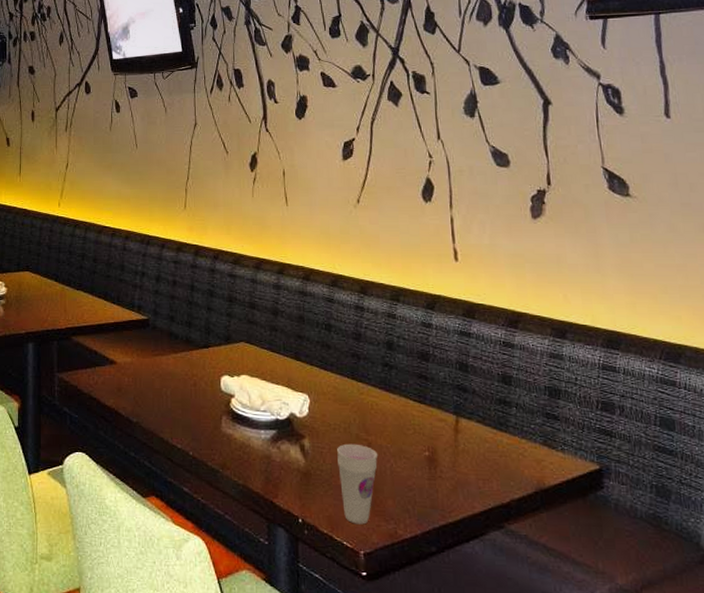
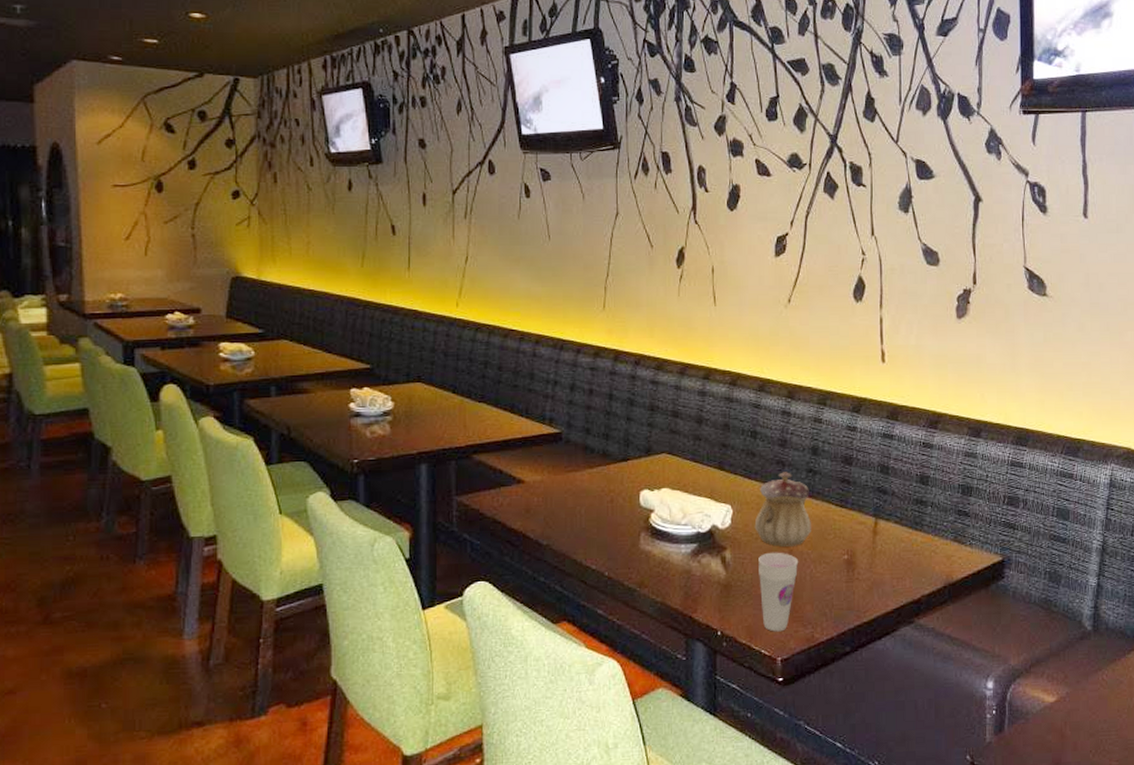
teapot: none [332,365,390,439] -> present [754,472,811,547]

